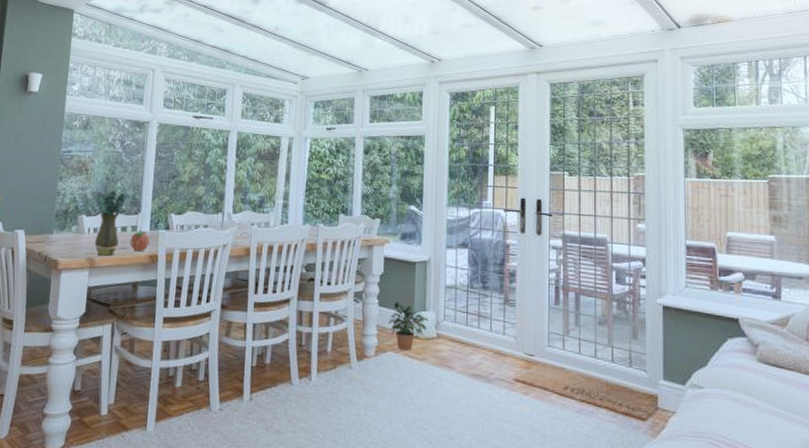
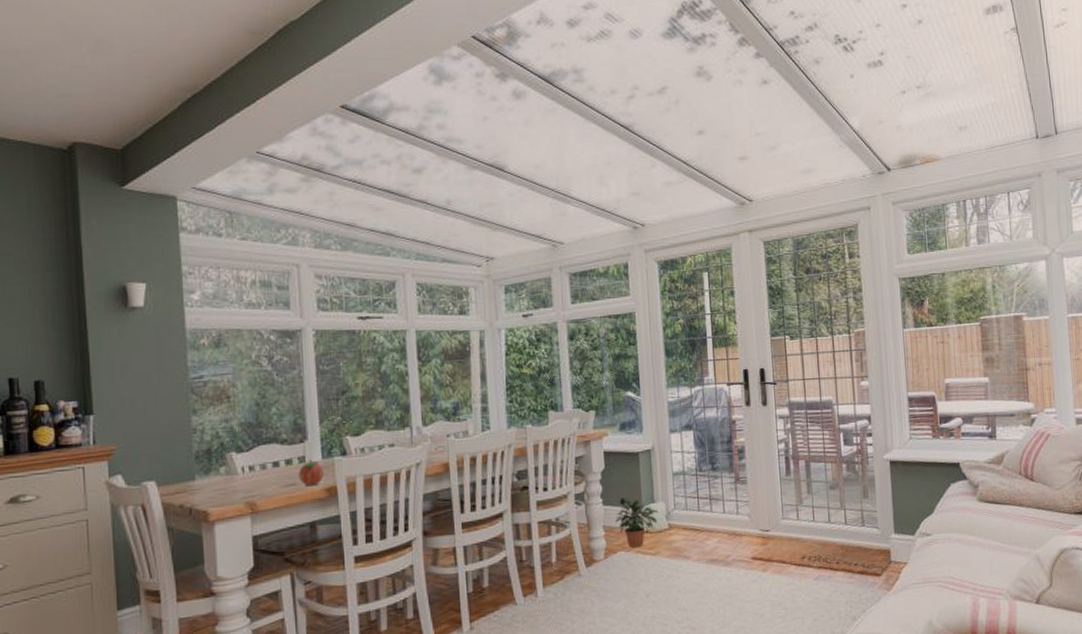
vase: present [94,188,130,256] -> none [245,415,290,497]

